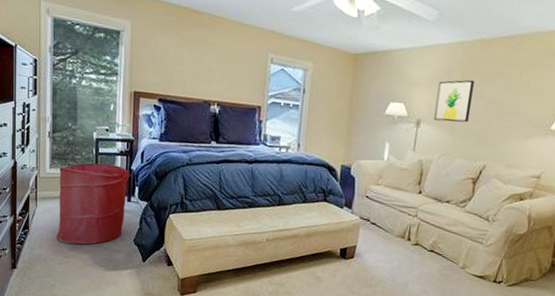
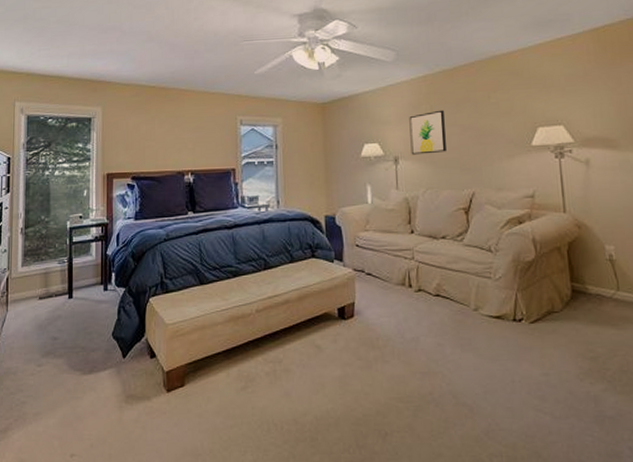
laundry hamper: present [56,163,131,245] -> none [28,253,106,349]

